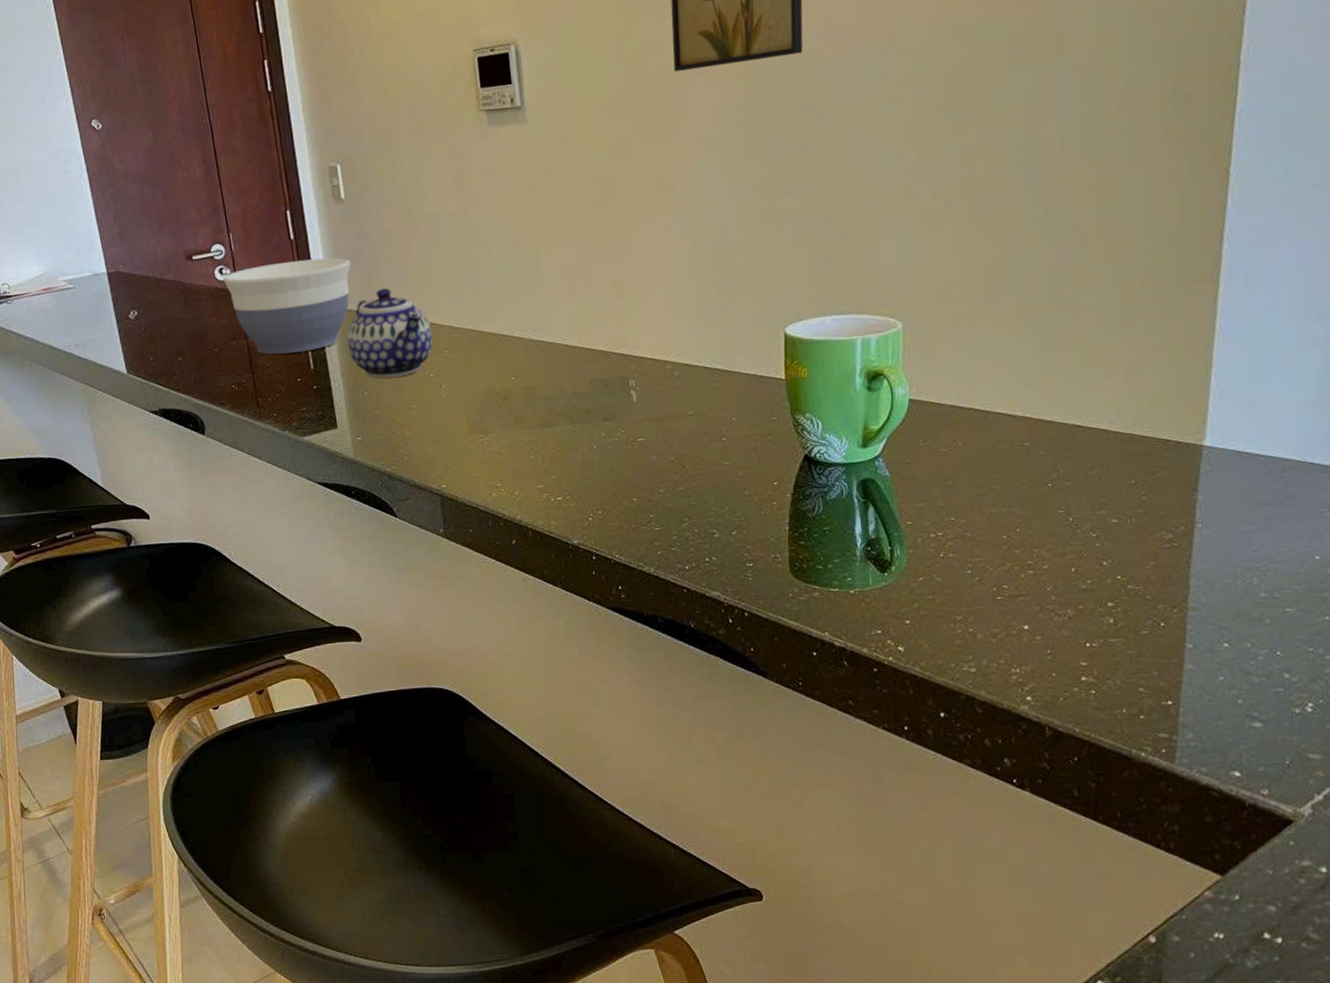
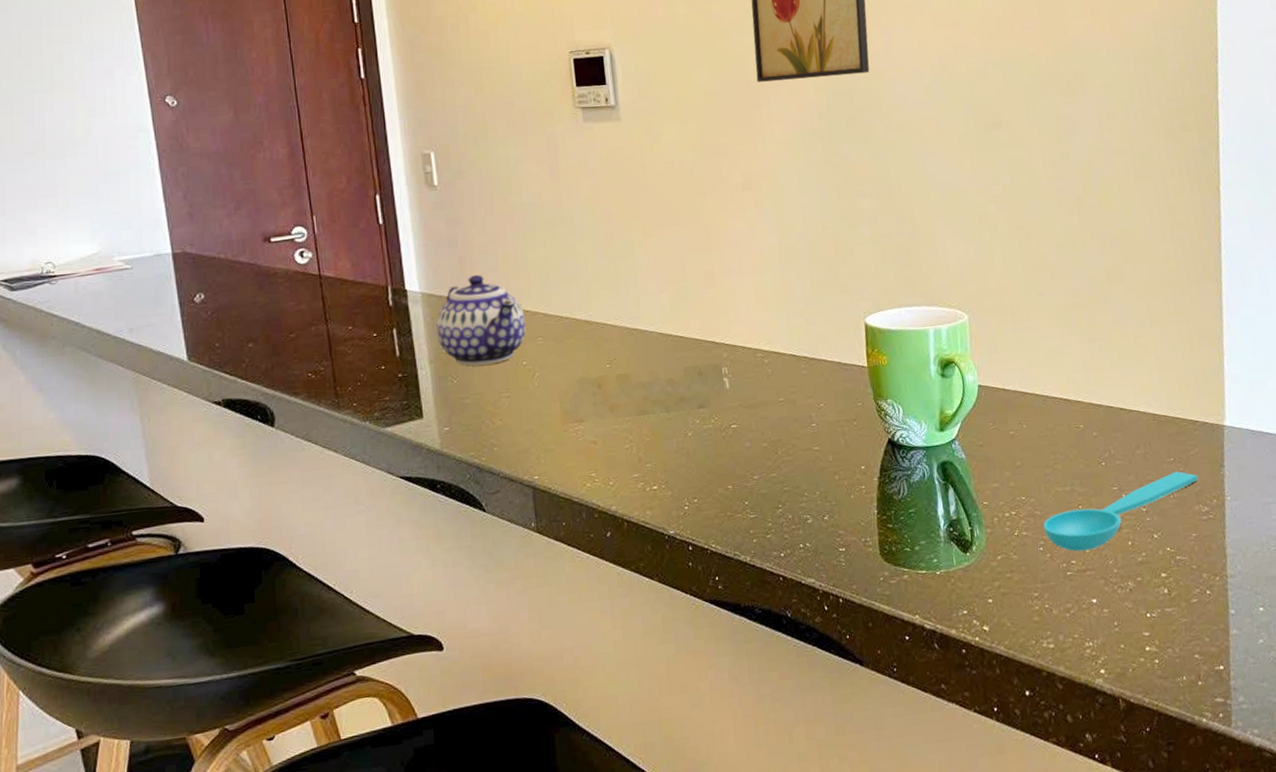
bowl: present [223,257,351,355] -> none [304,243,442,341]
spoon: none [973,494,1164,576] -> present [1043,471,1199,552]

